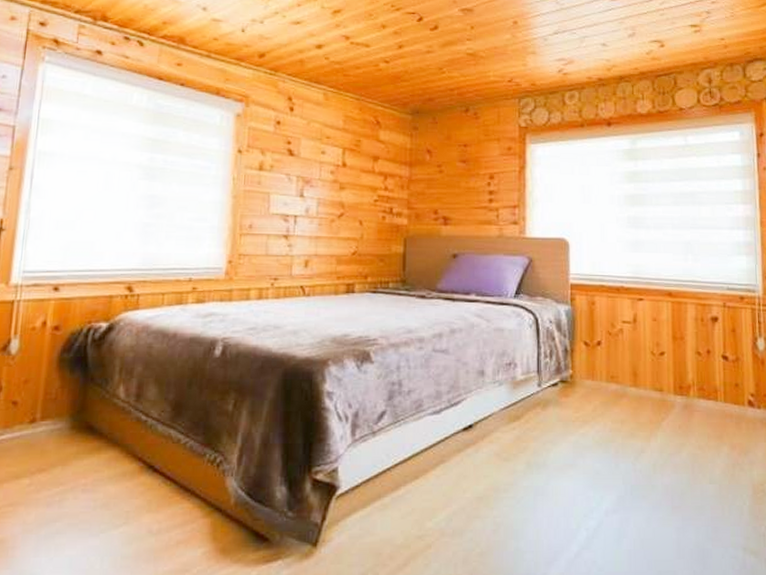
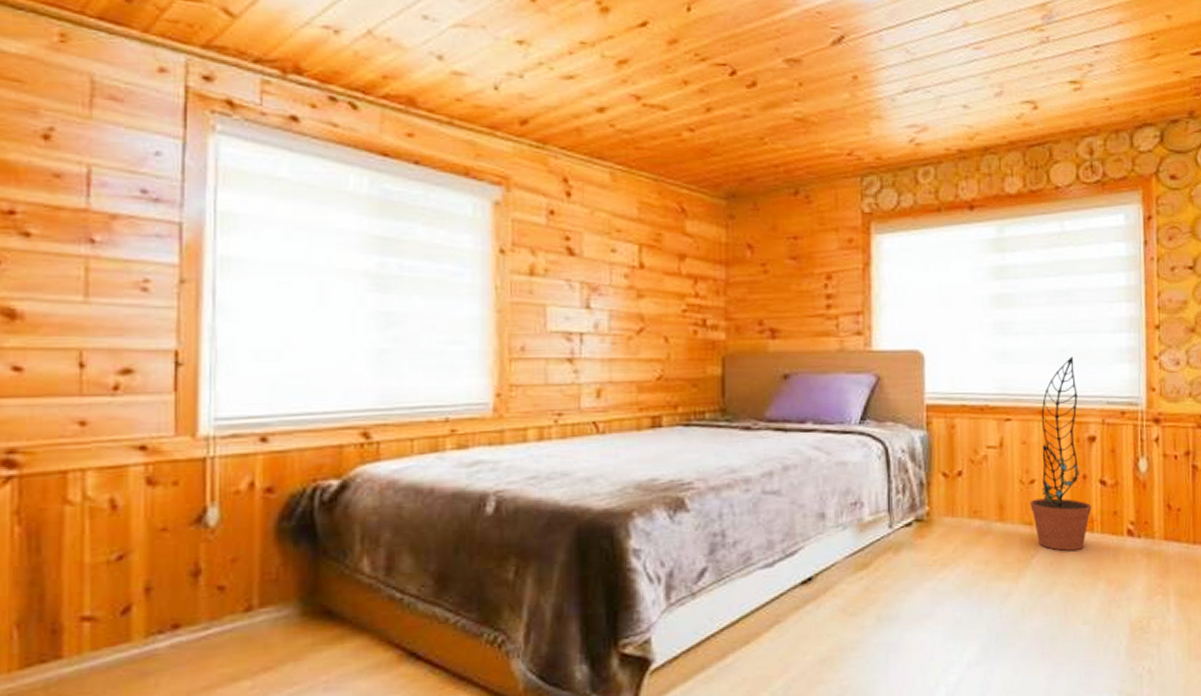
decorative plant: none [660,248,716,416] -> present [1030,356,1092,551]

